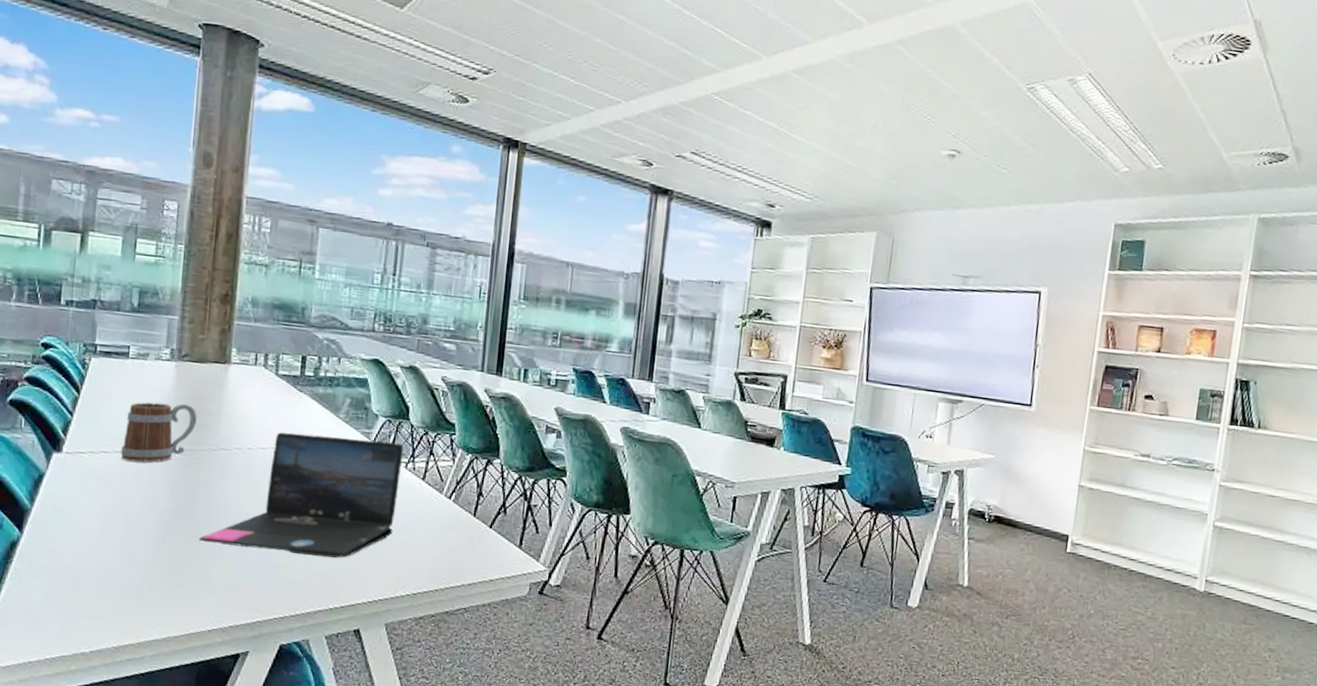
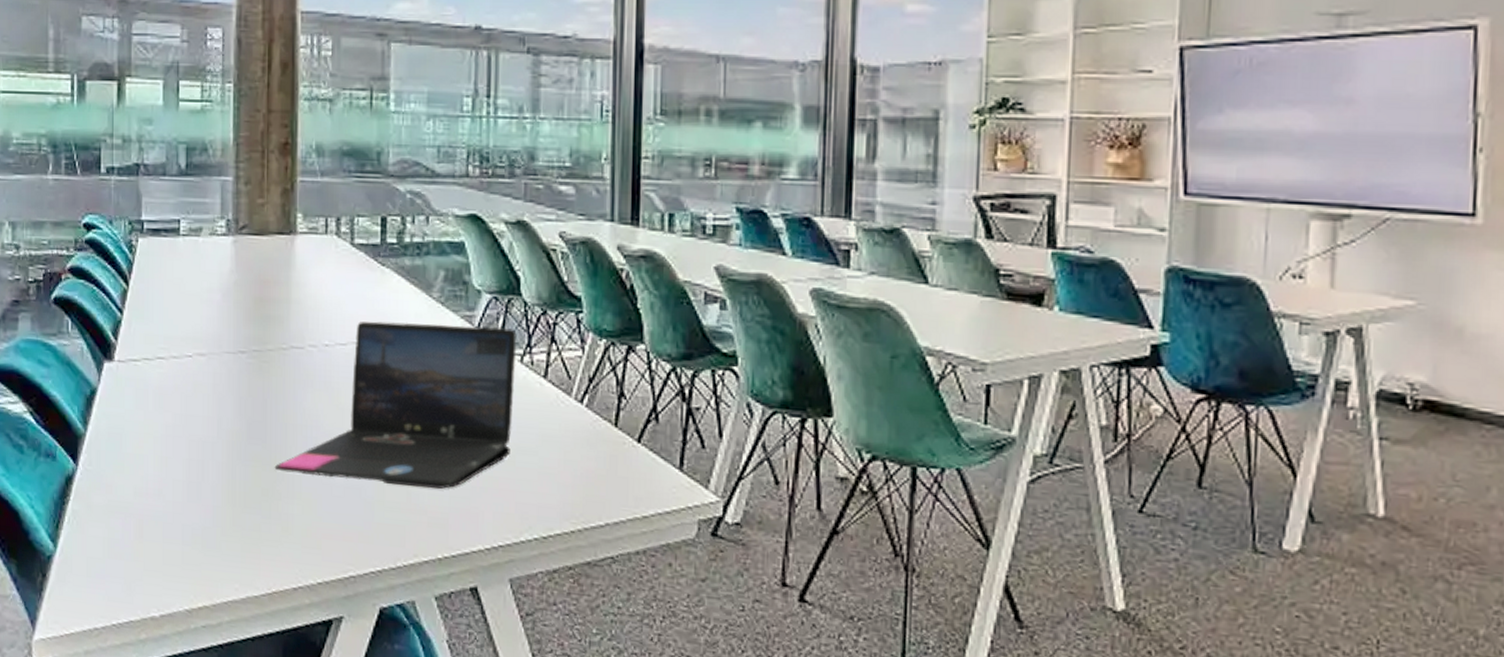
mug: present [120,402,197,463] -> none [178,290,262,370]

